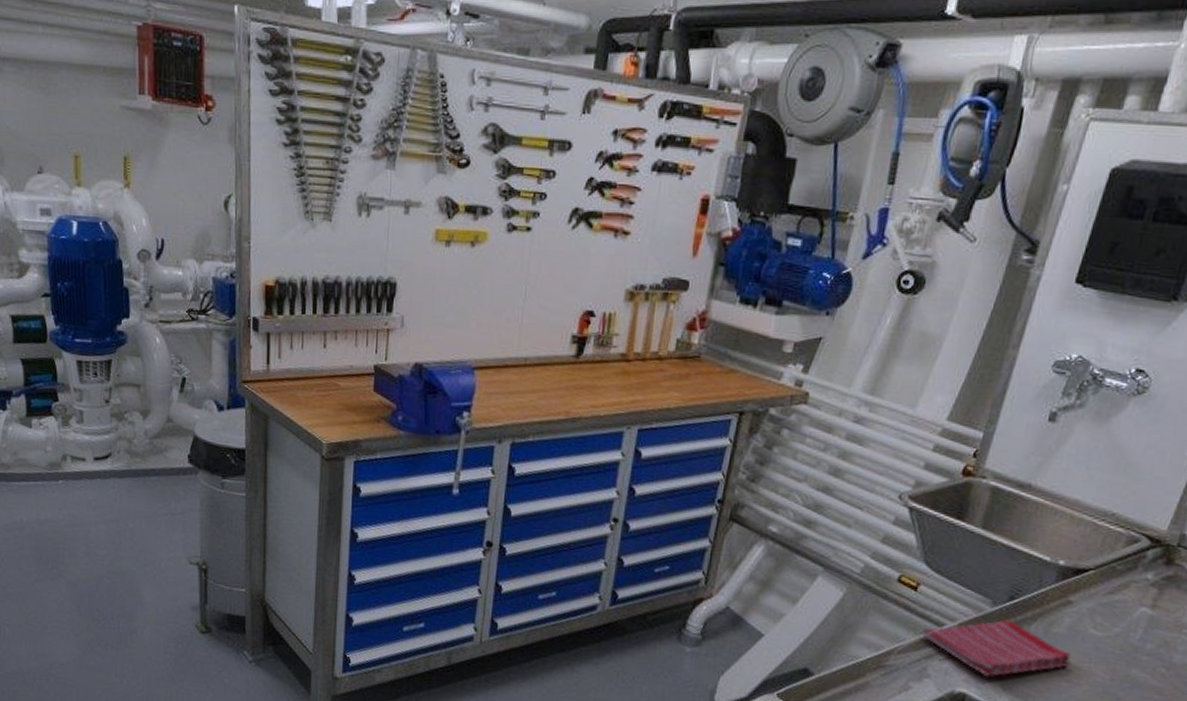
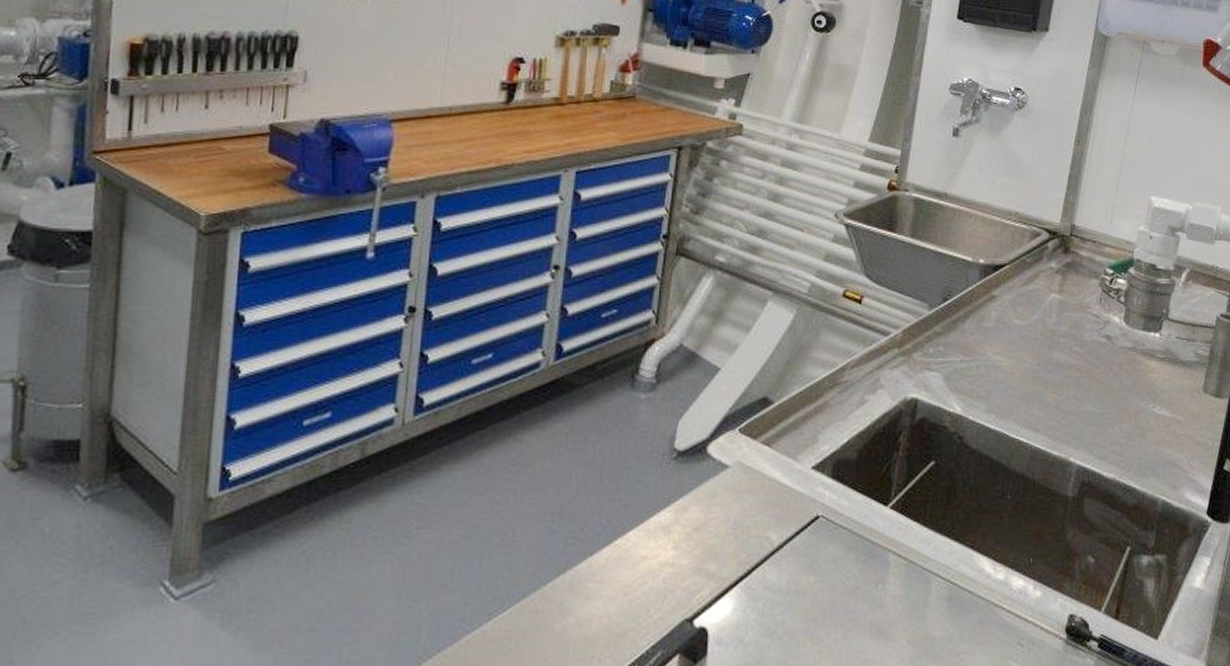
dish towel: present [922,619,1071,678] -> none [871,320,1003,380]

